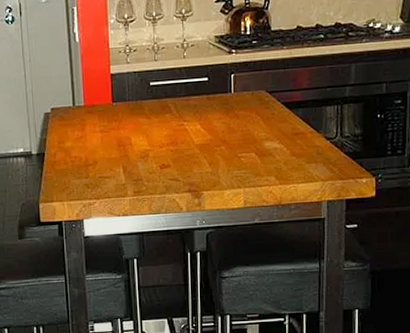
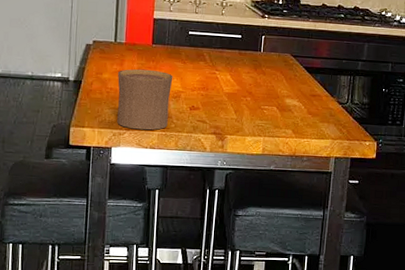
cup: none [81,130,139,198] -> present [117,68,173,130]

